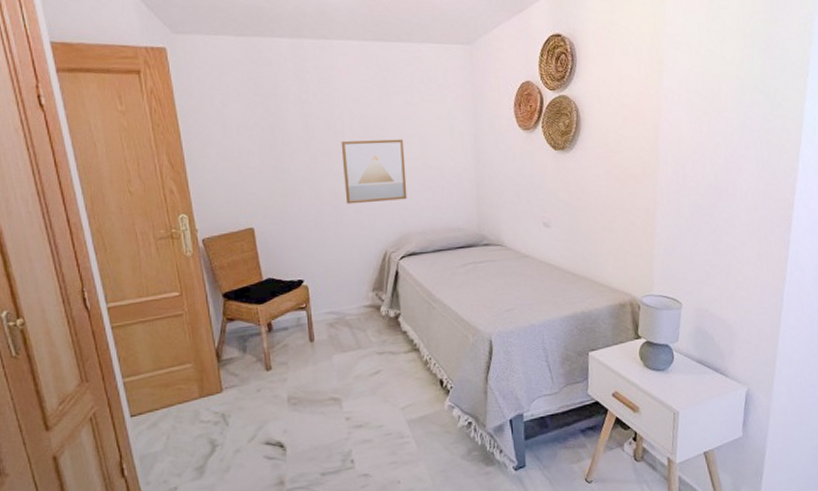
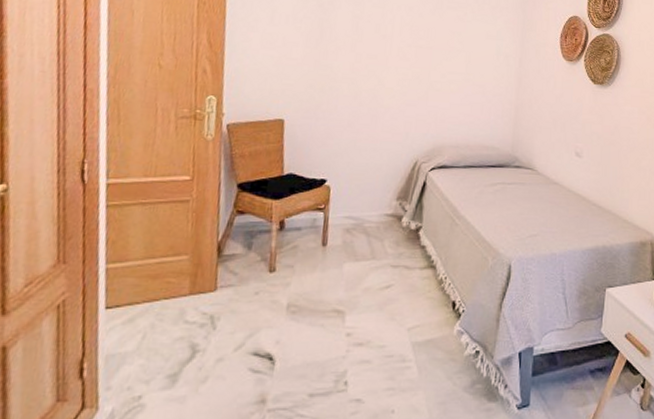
wall art: present [341,139,408,204] -> none [384,45,451,112]

